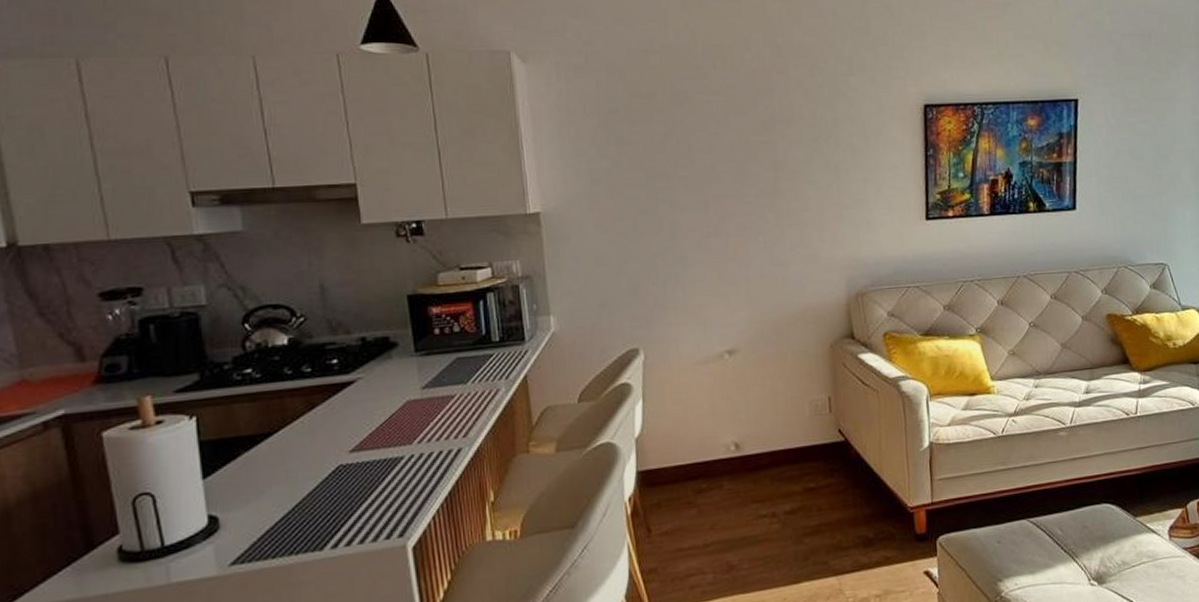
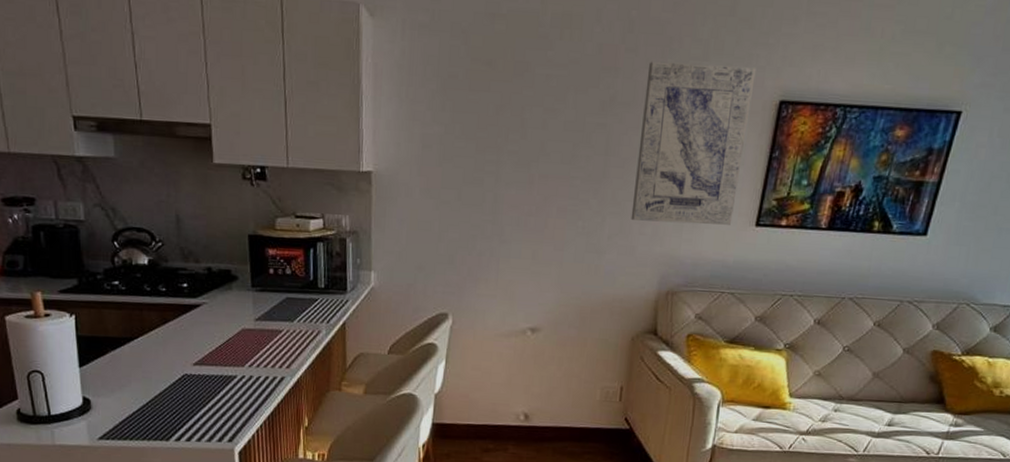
wall art: none [801,78,904,229] -> present [631,61,756,225]

